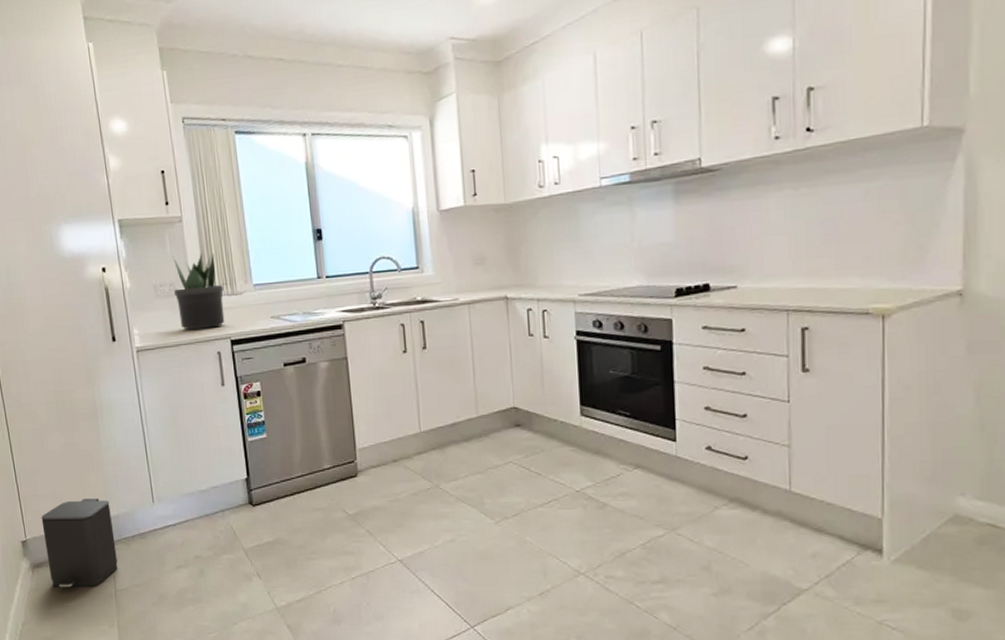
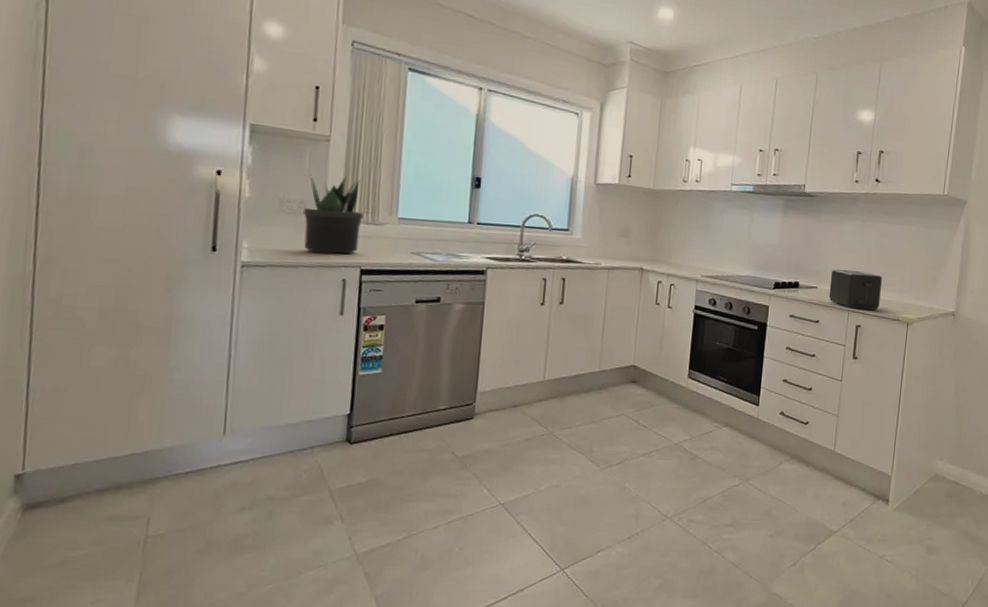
pedal bin: present [41,498,118,587] -> none [50,426,163,533]
toaster: none [754,256,834,308] -> present [828,268,882,311]

